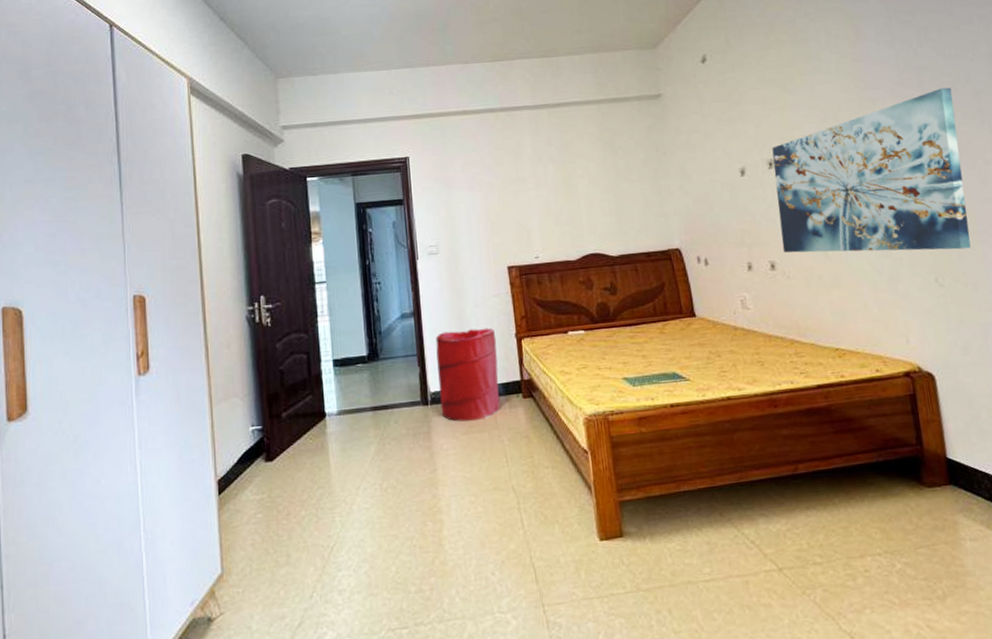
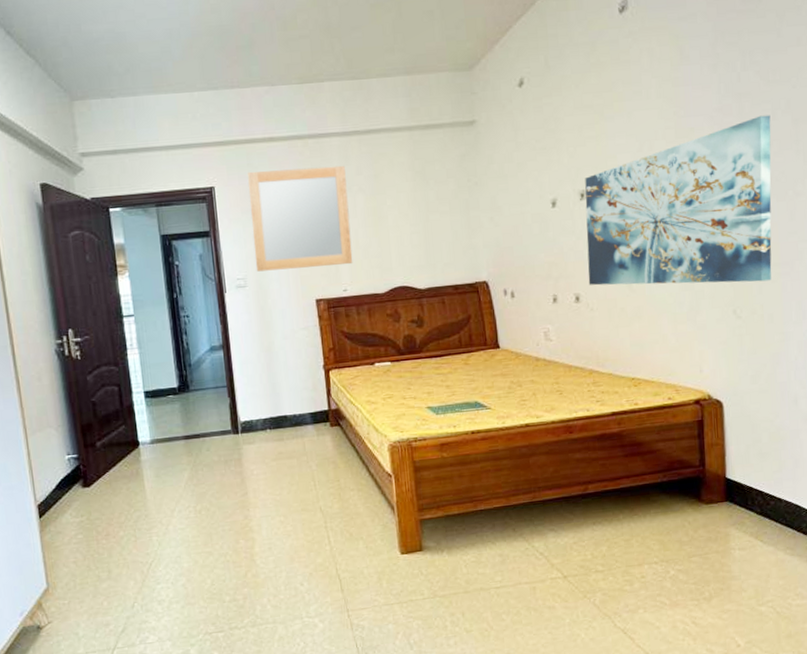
laundry hamper: present [435,327,500,422] -> none [244,359,308,449]
home mirror: none [440,136,545,239] -> present [247,165,353,272]

